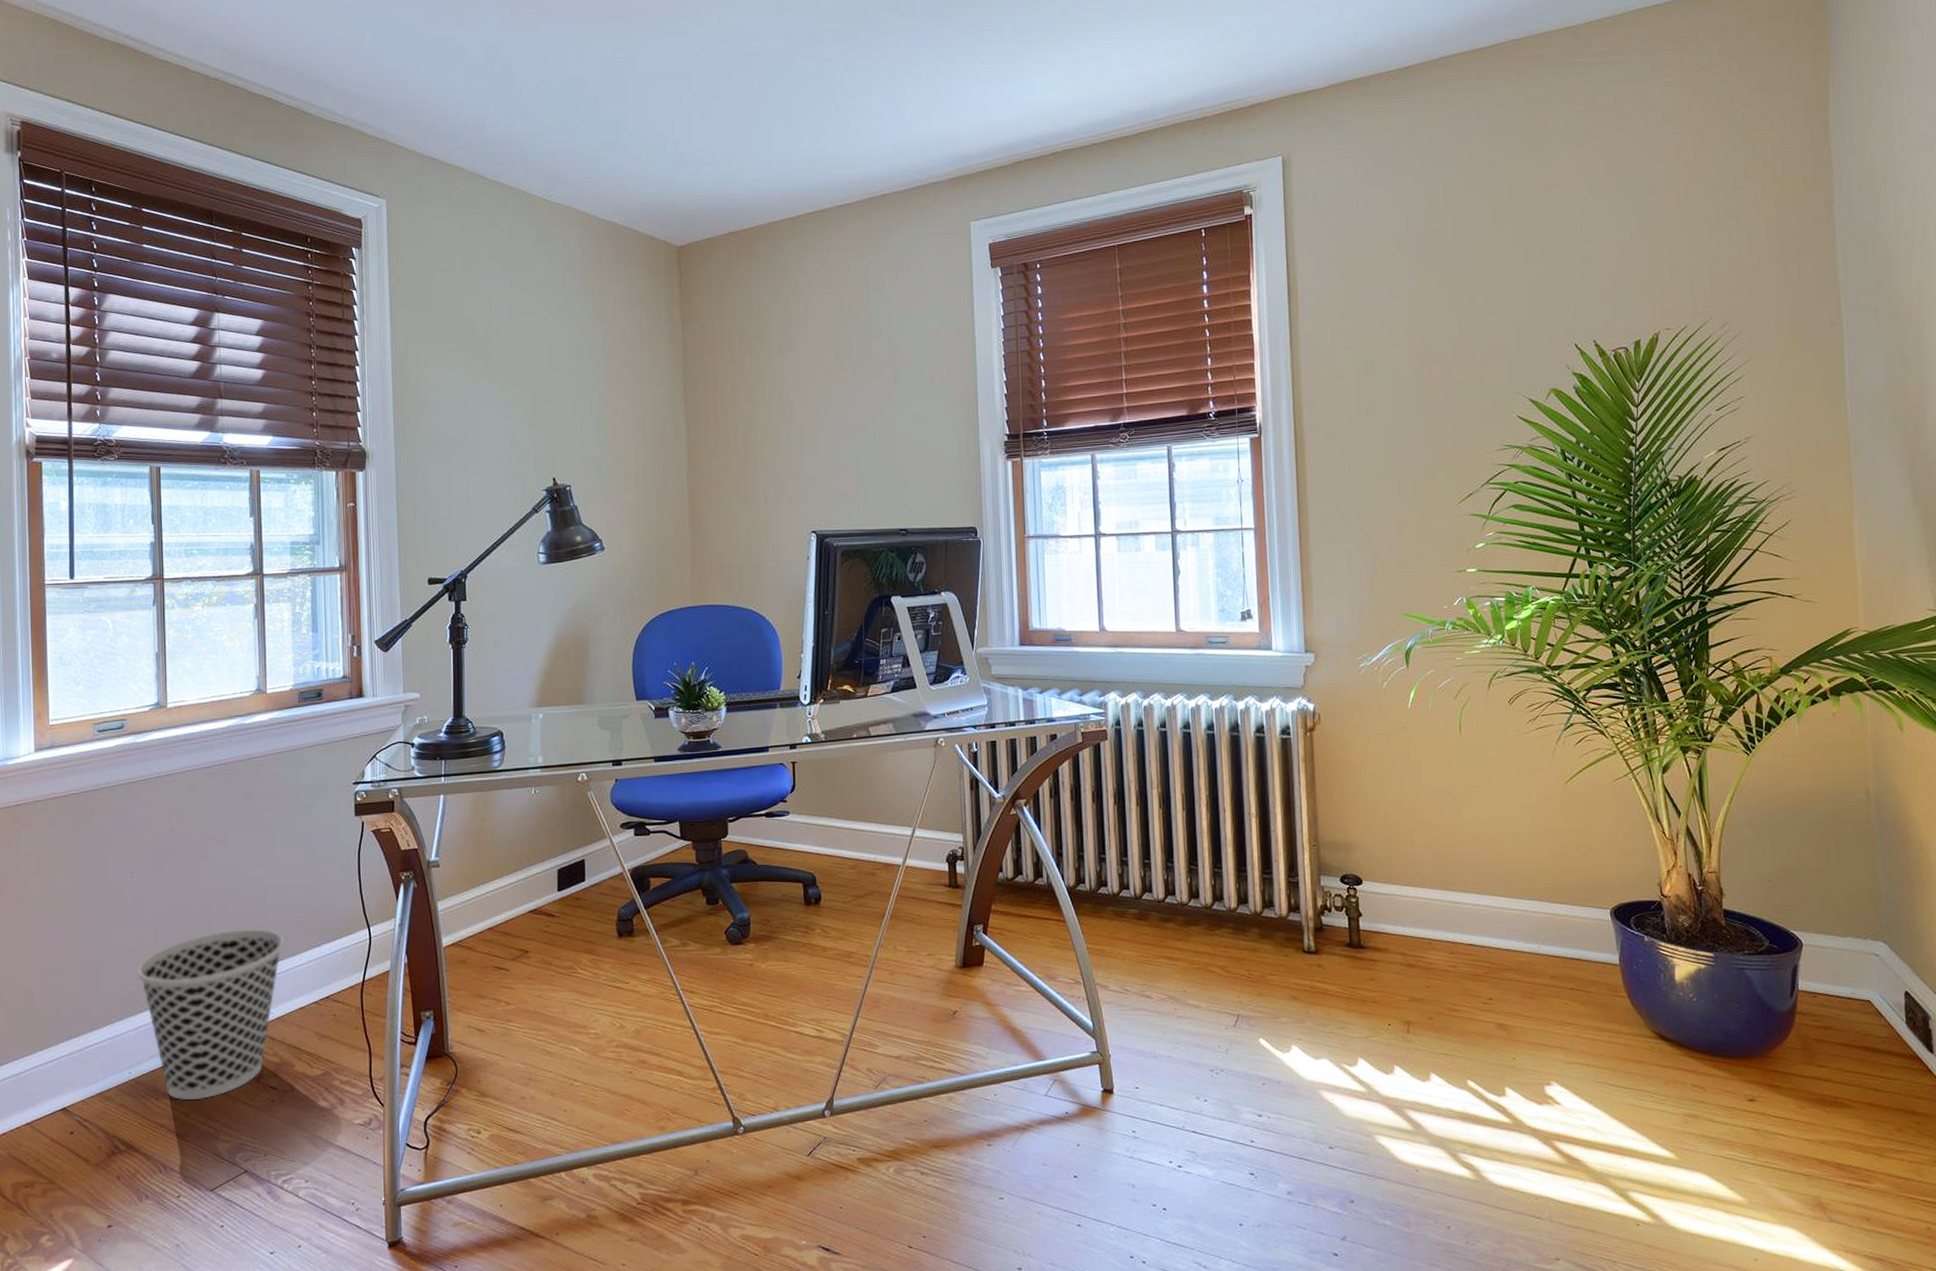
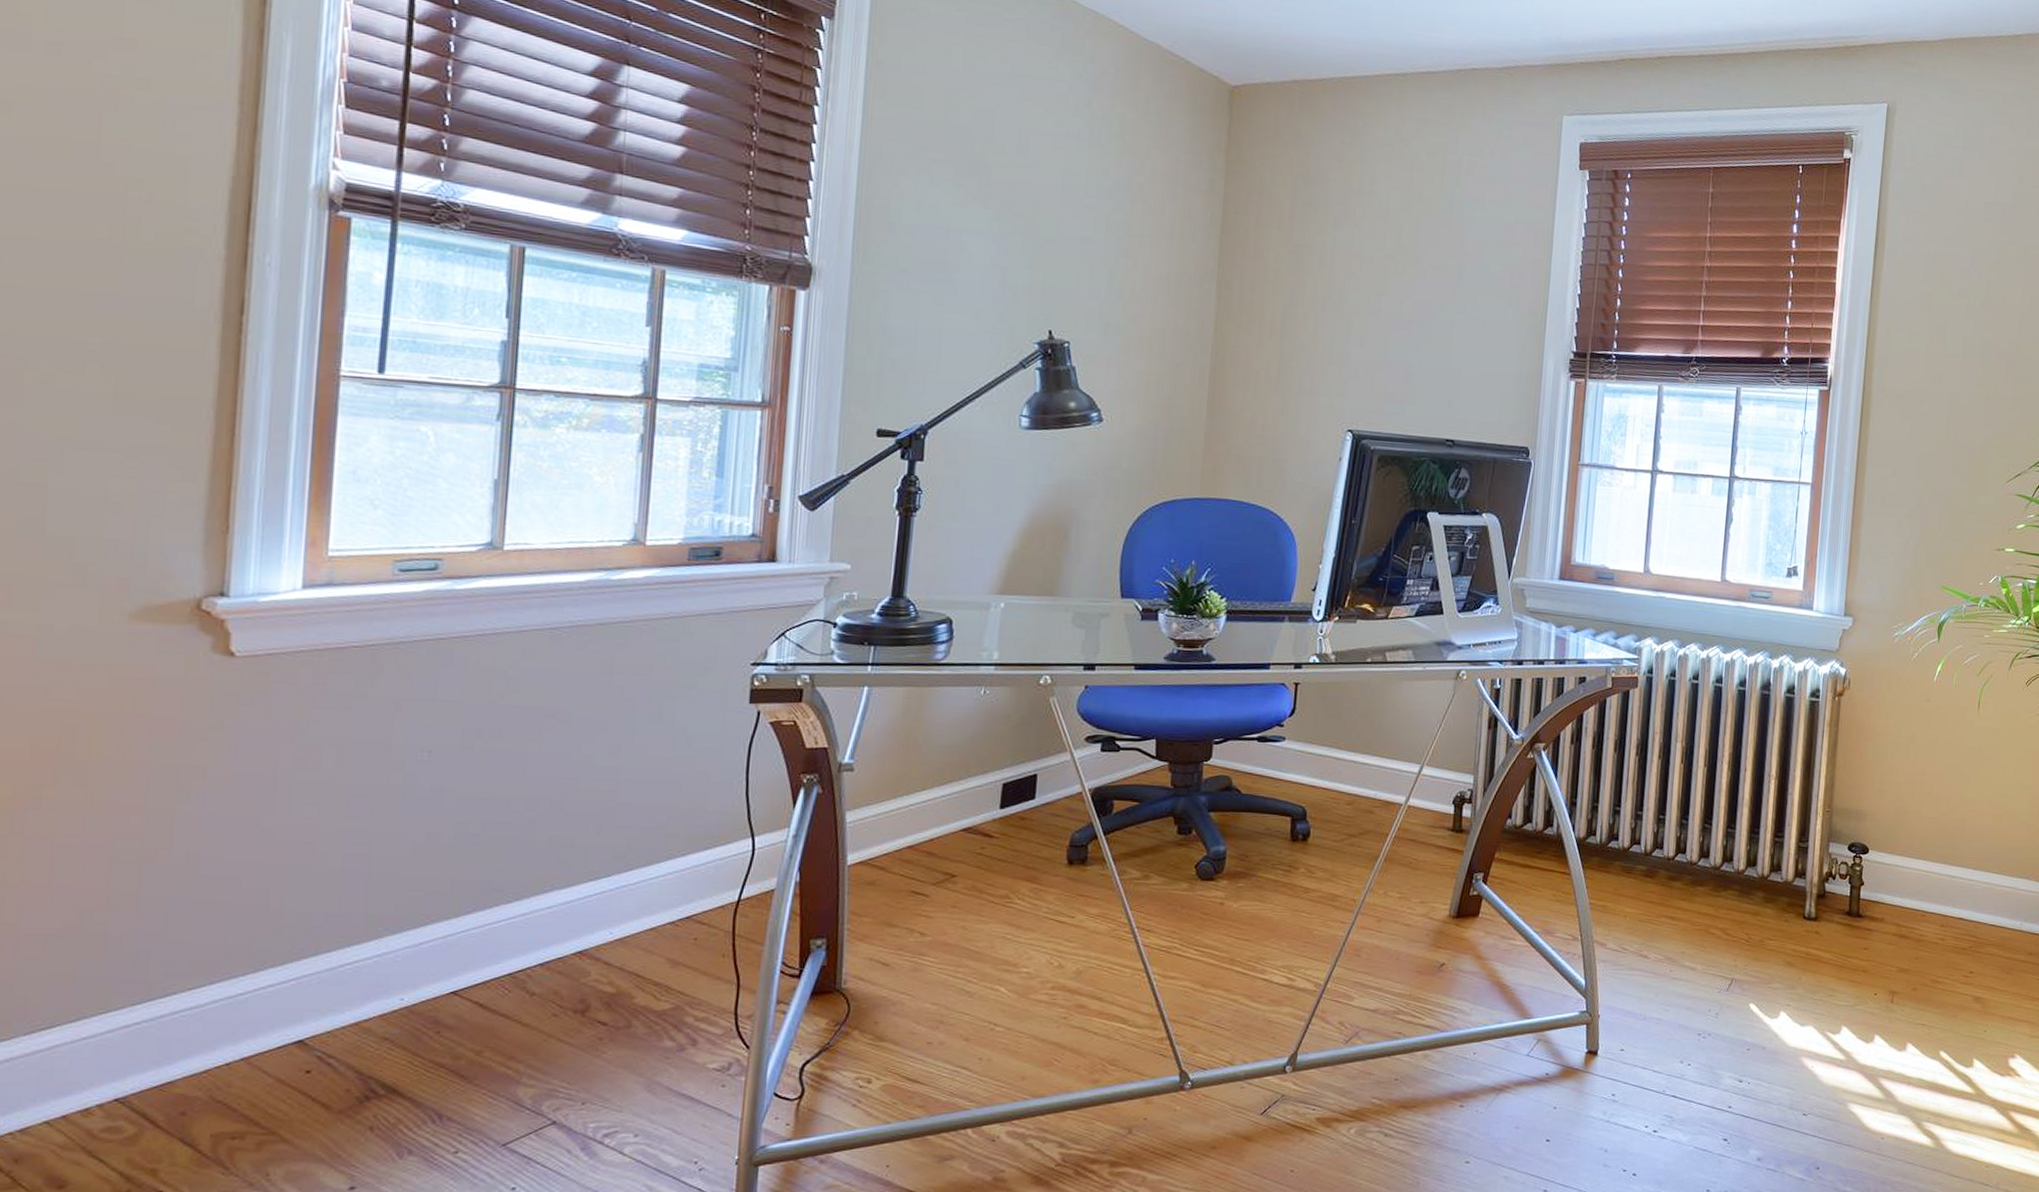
wastebasket: present [136,929,284,1100] -> none [424,830,636,1034]

